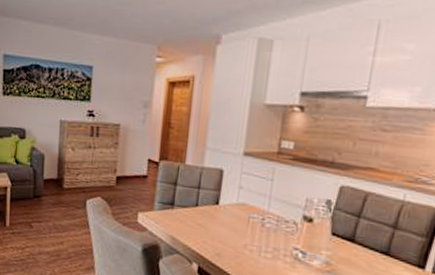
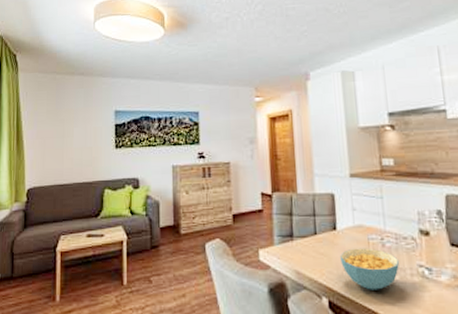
cereal bowl: none [216,224,275,264] -> present [339,248,399,290]

